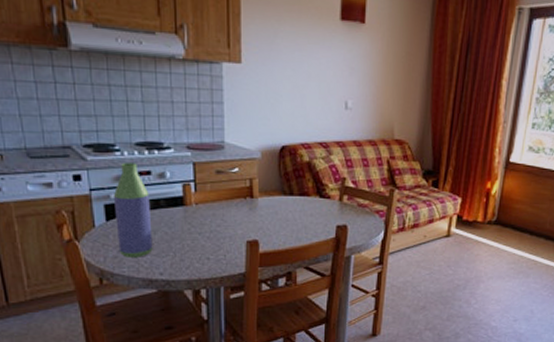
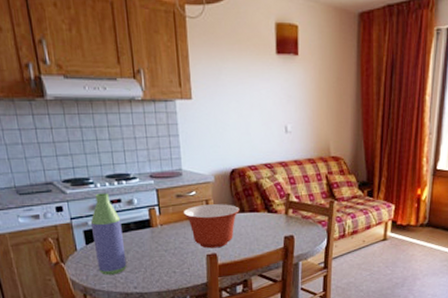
mixing bowl: none [222,184,288,234] -> present [183,204,240,249]

